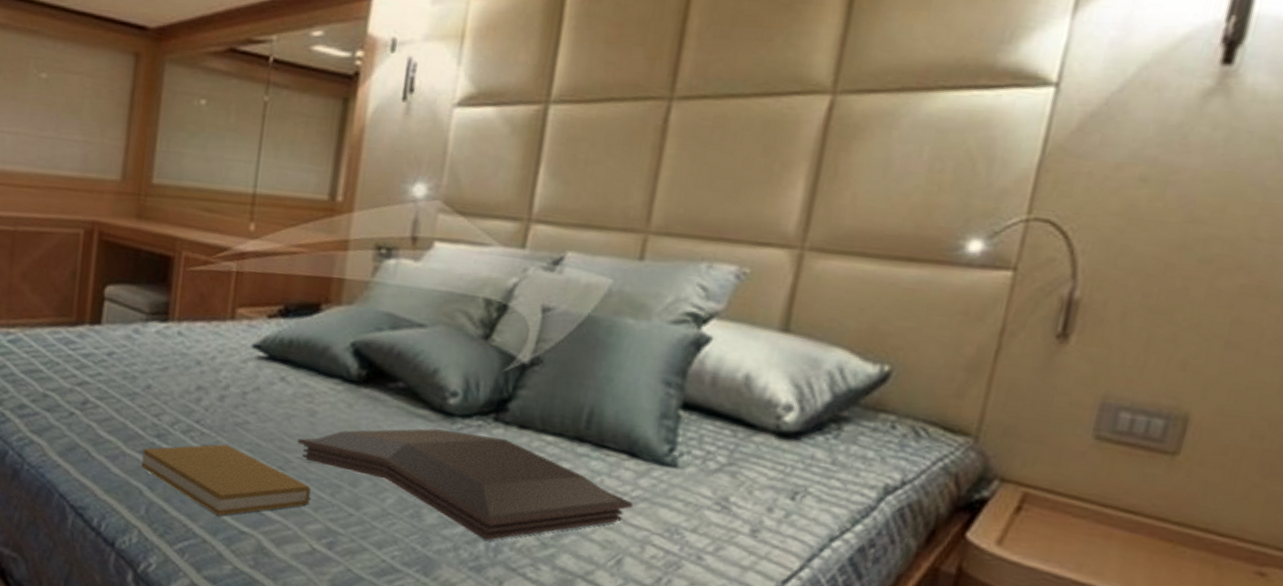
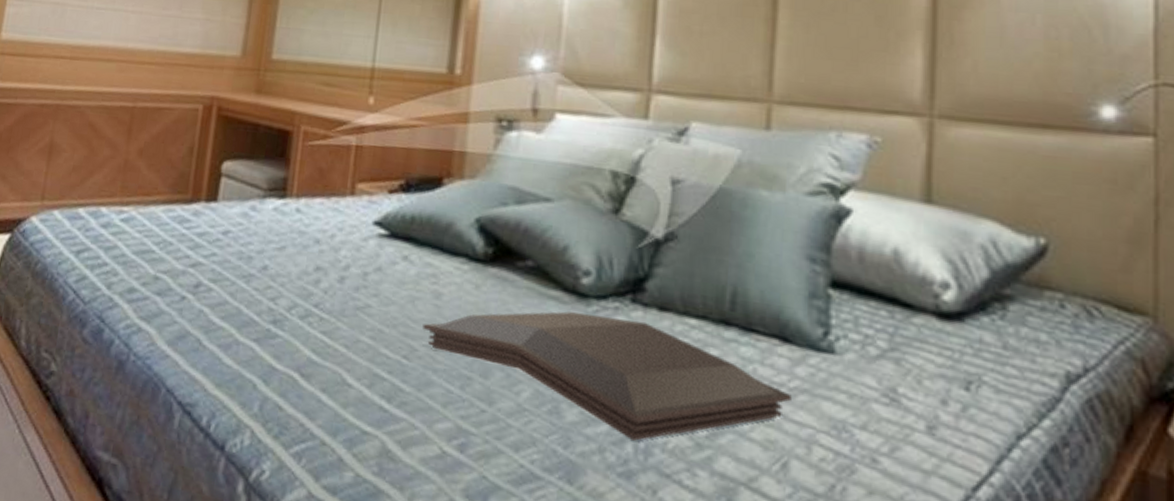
book: present [141,444,312,516] -> none [256,330,440,414]

